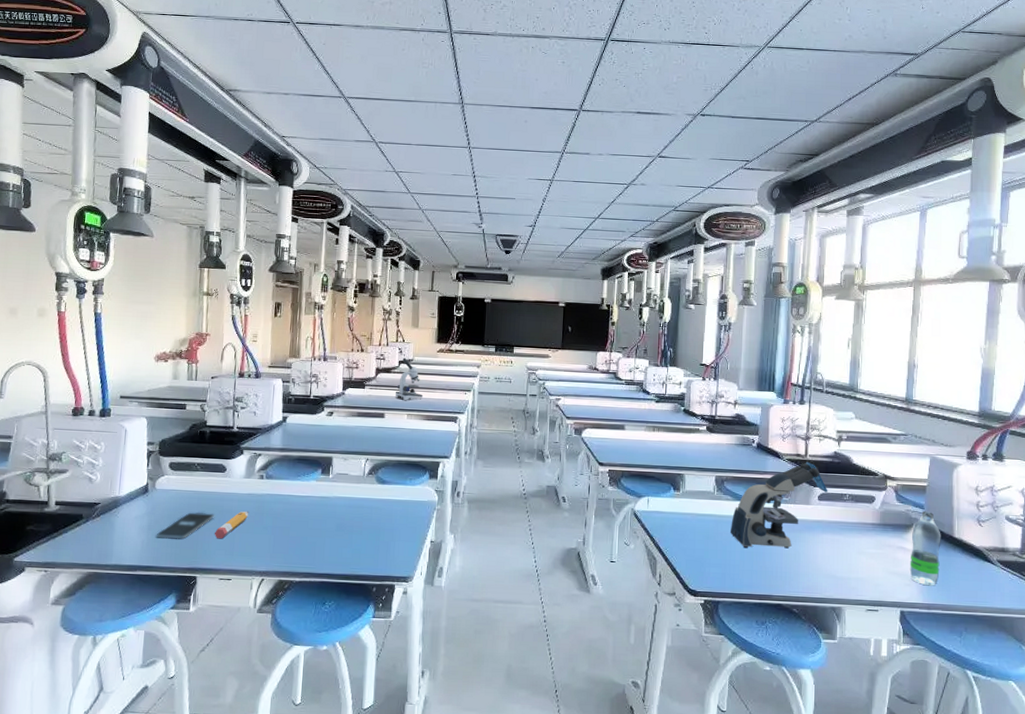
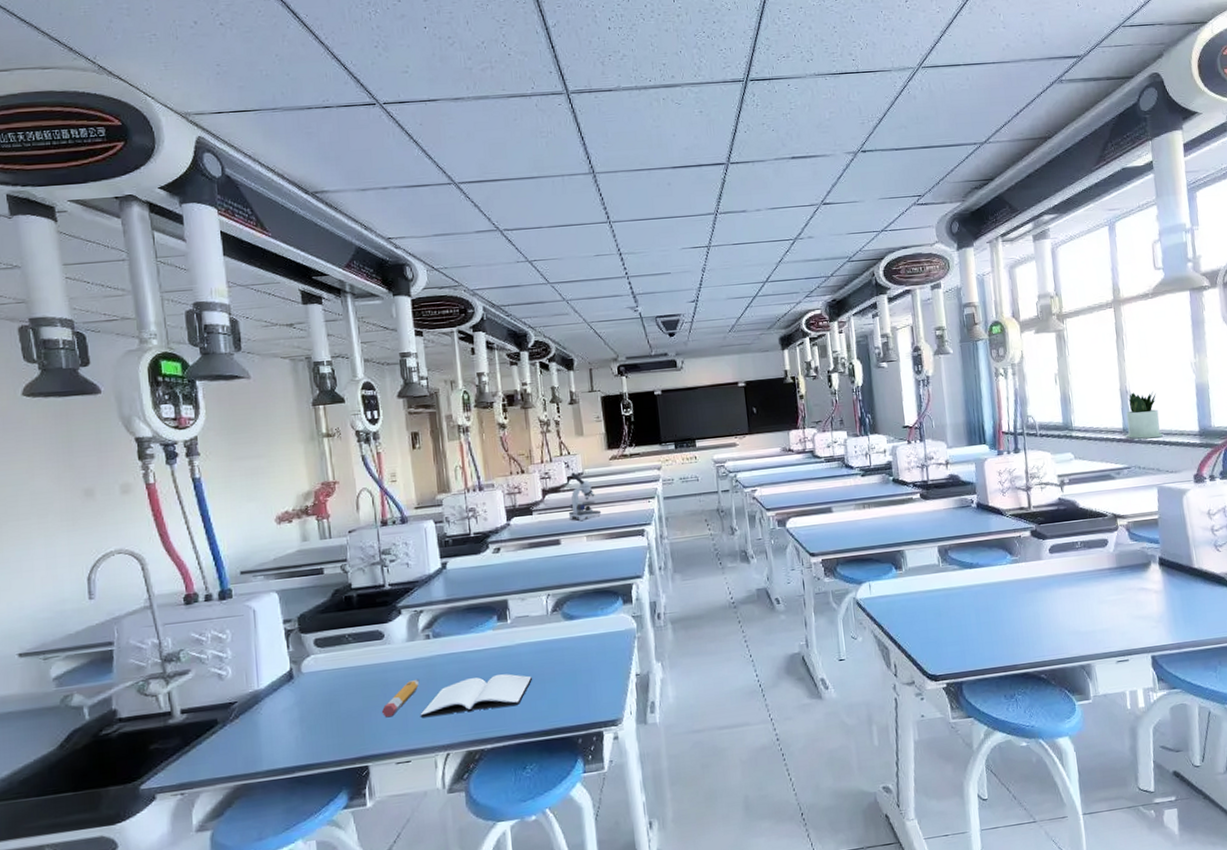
calculator: present [157,512,214,540] -> none [312,689,378,729]
book: none [245,518,343,548] -> present [420,673,533,717]
microscope: present [729,462,828,549] -> none [962,514,1058,620]
planter: none [906,366,944,412] -> present [1125,391,1164,439]
bottle: present [909,511,941,586] -> none [1150,545,1185,625]

